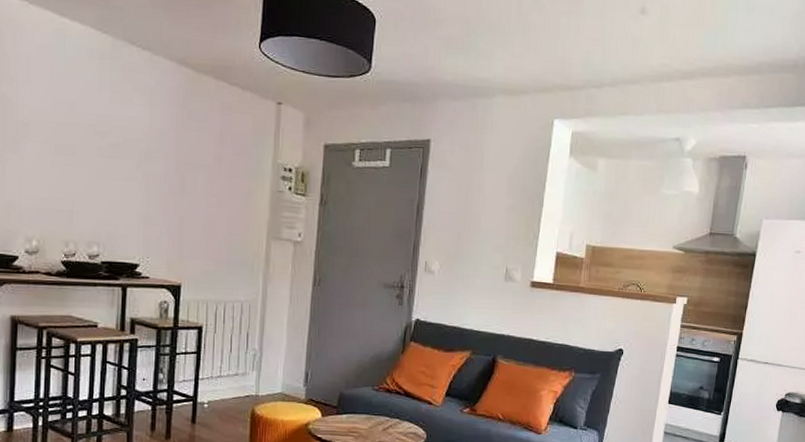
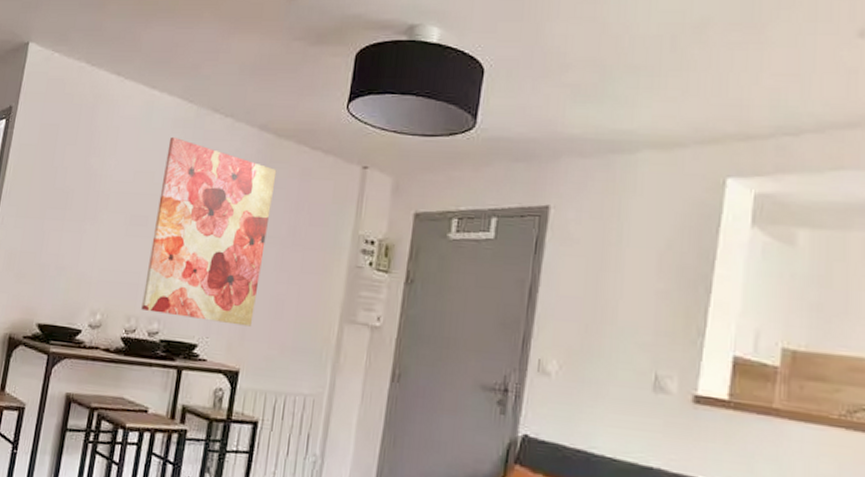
wall art: none [79,67,199,246] -> present [141,136,277,327]

